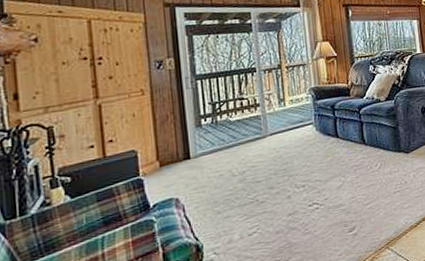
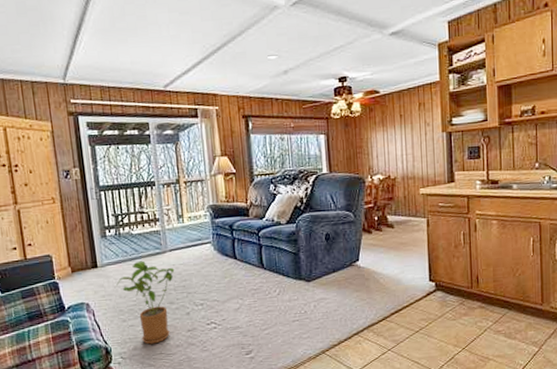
house plant: none [211,147,275,235] -> present [116,260,175,345]

